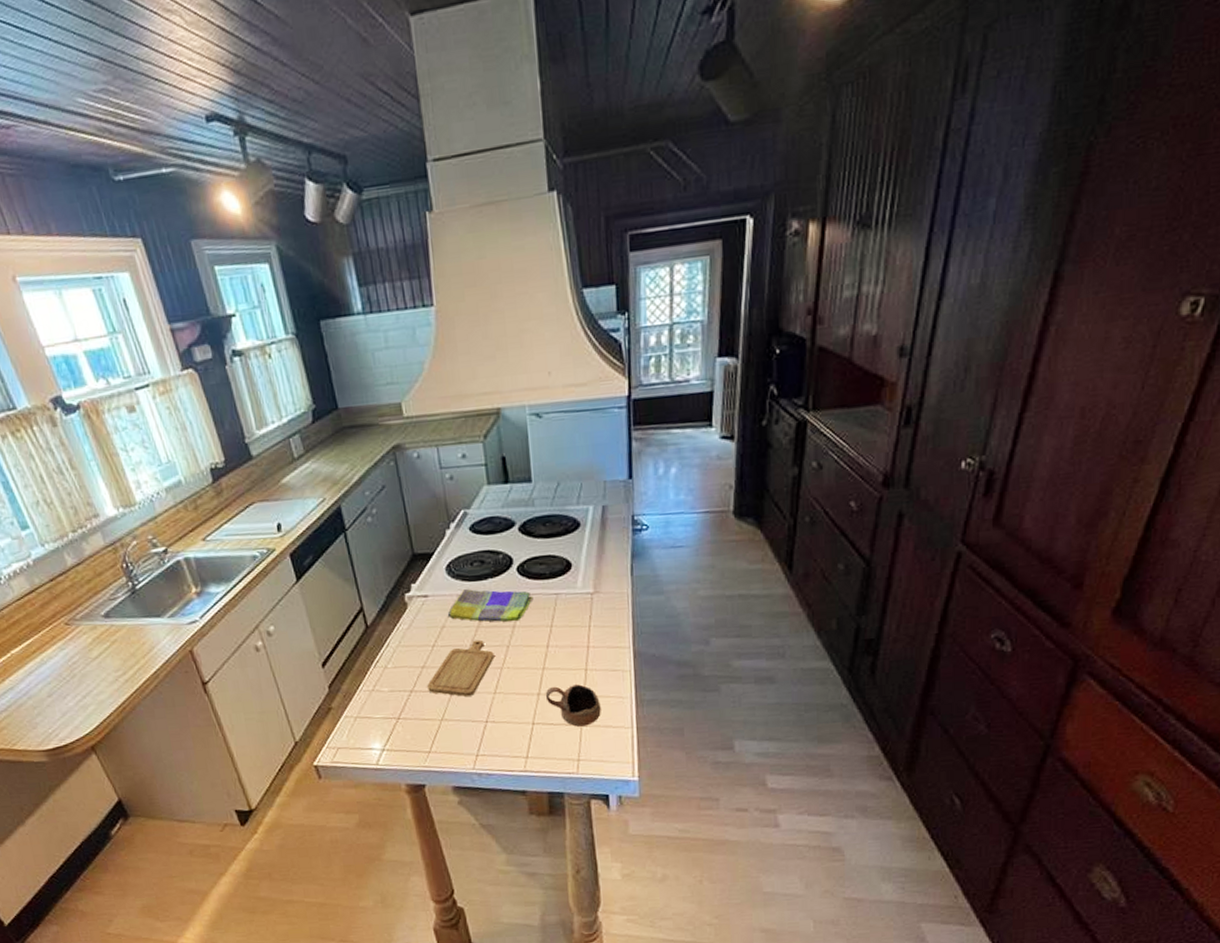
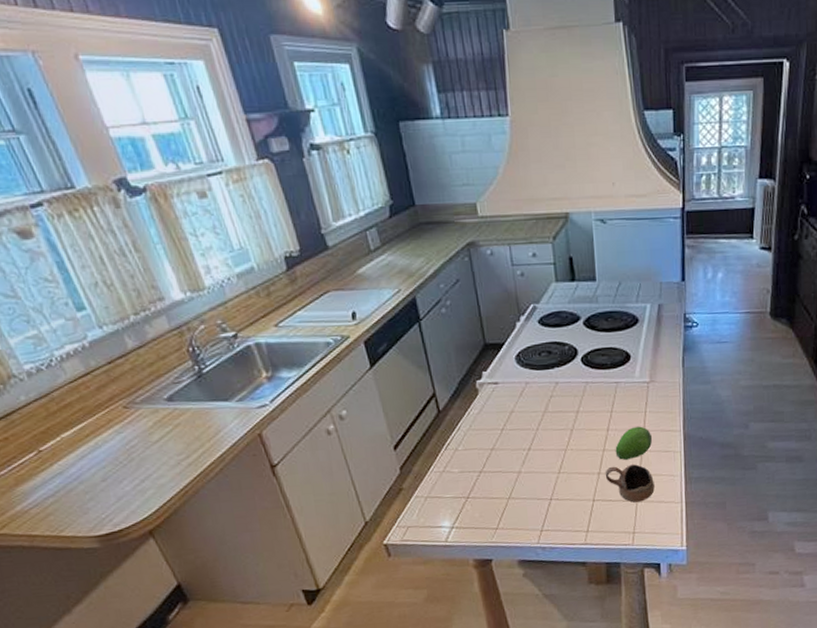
chopping board: present [427,639,495,697] -> none [496,423,559,476]
dish towel: present [448,588,534,622] -> none [517,376,596,408]
fruit: none [556,642,598,680] -> present [615,426,653,460]

